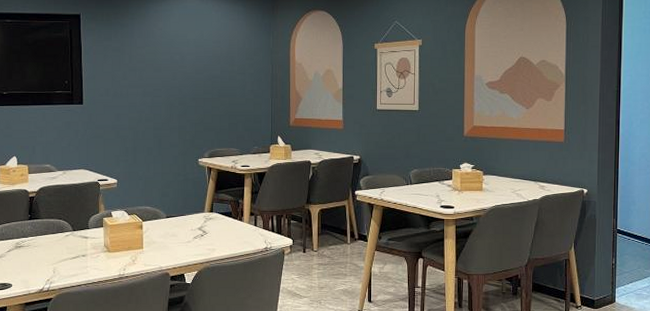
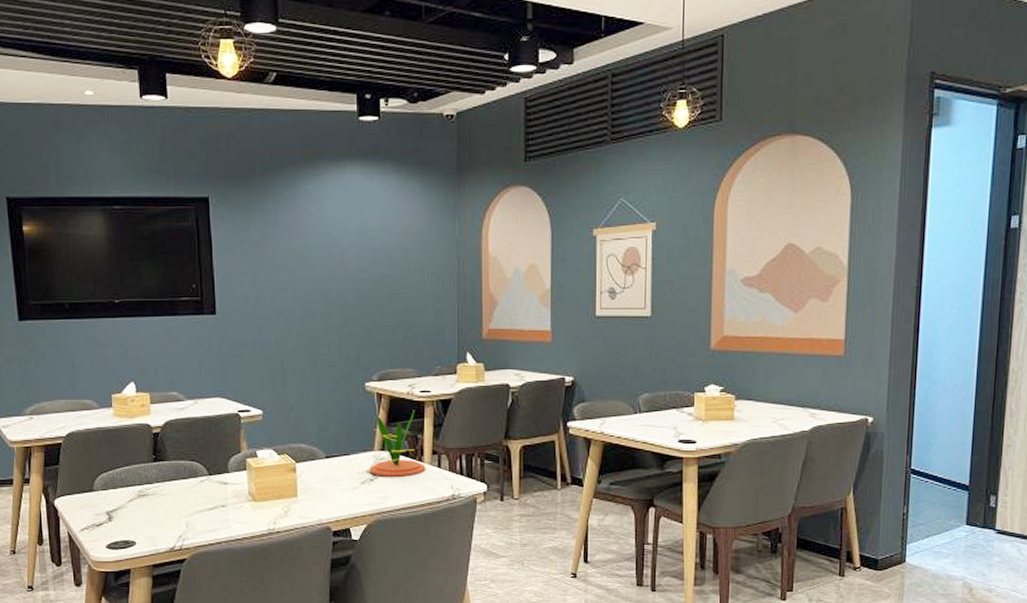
plant: none [200,180,245,233] -> present [369,410,426,477]

